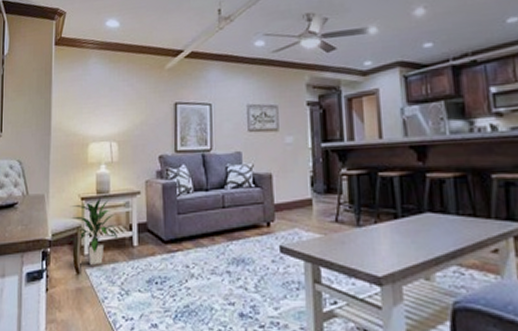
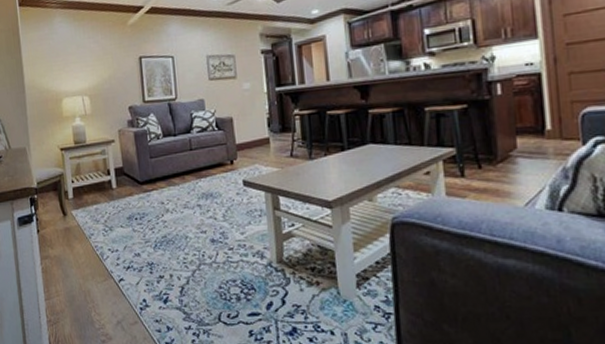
indoor plant: present [69,197,118,265] -> none [52,147,98,207]

